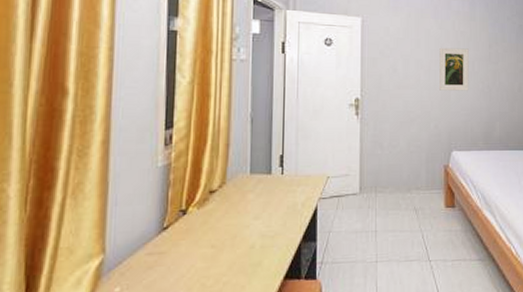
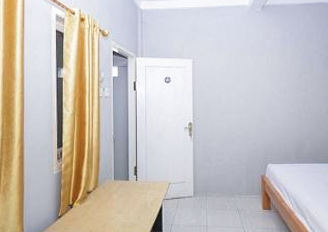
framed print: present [439,47,469,91] -> none [256,79,282,115]

